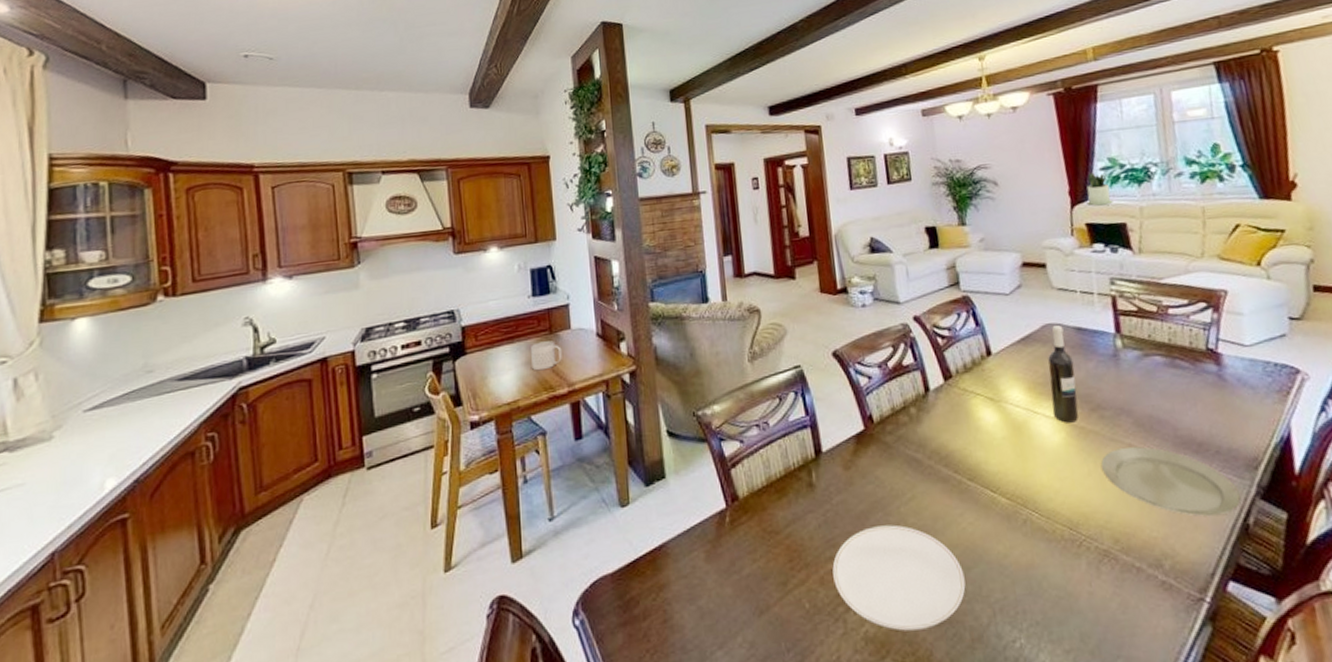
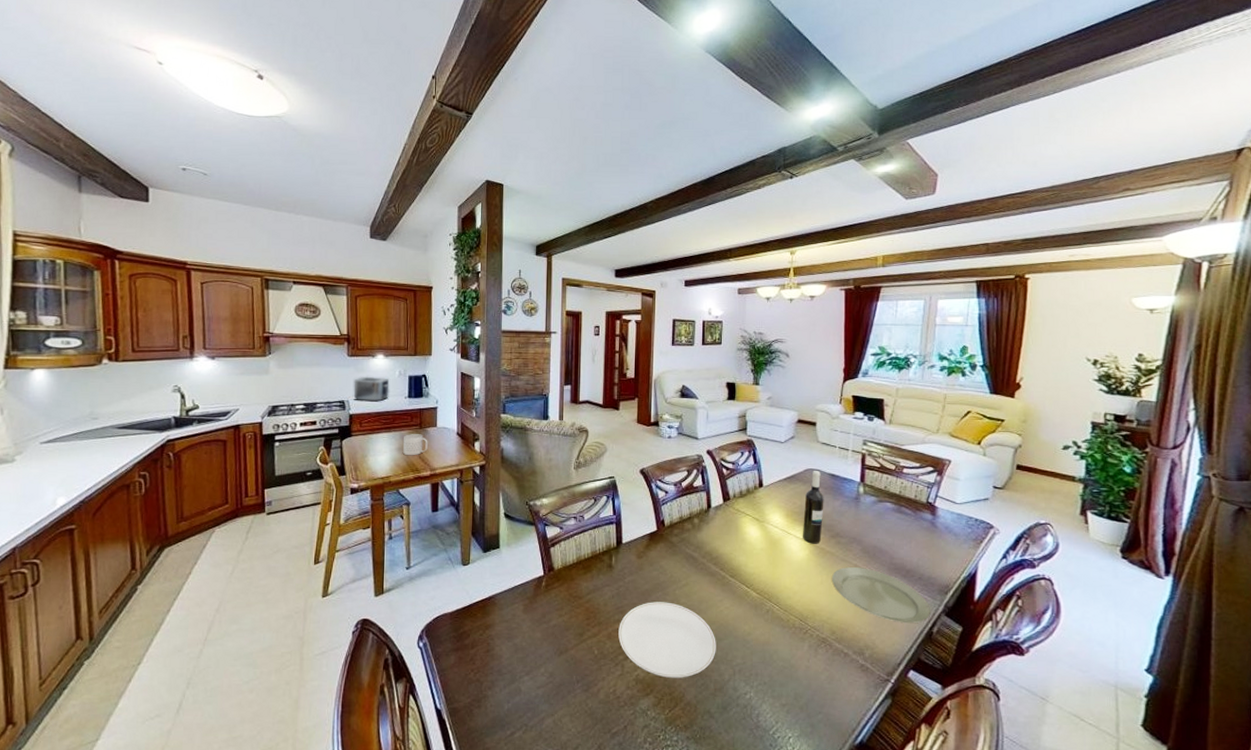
toaster: none [464,275,508,308] -> present [353,376,390,402]
planter: present [1086,172,1113,206] -> none [856,356,877,383]

